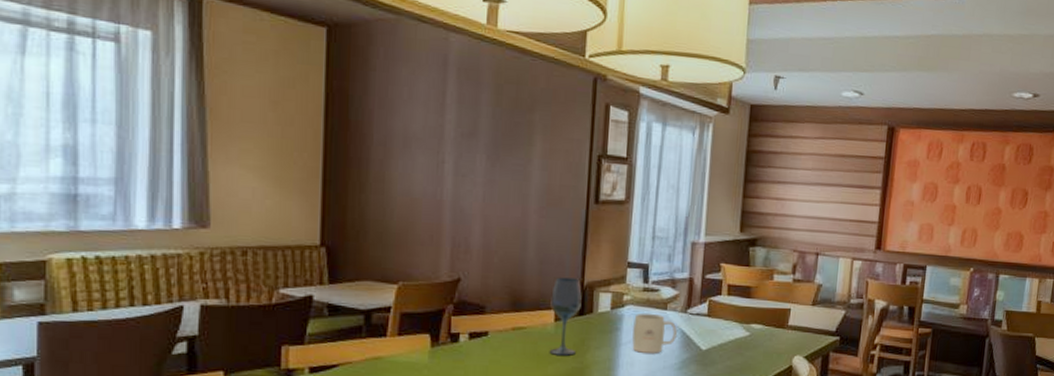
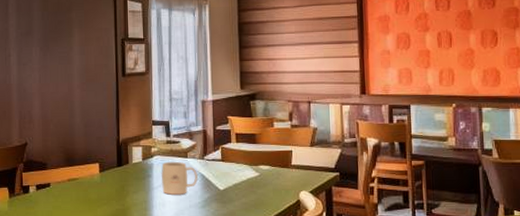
wineglass: present [549,277,582,356] -> none [95,136,119,200]

